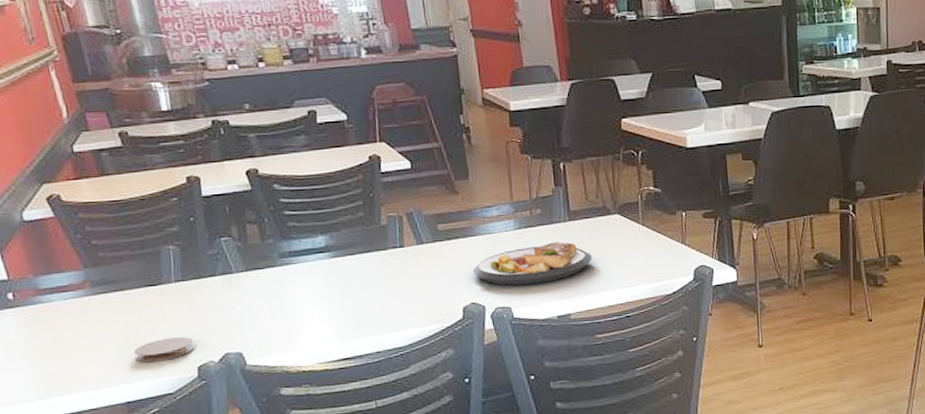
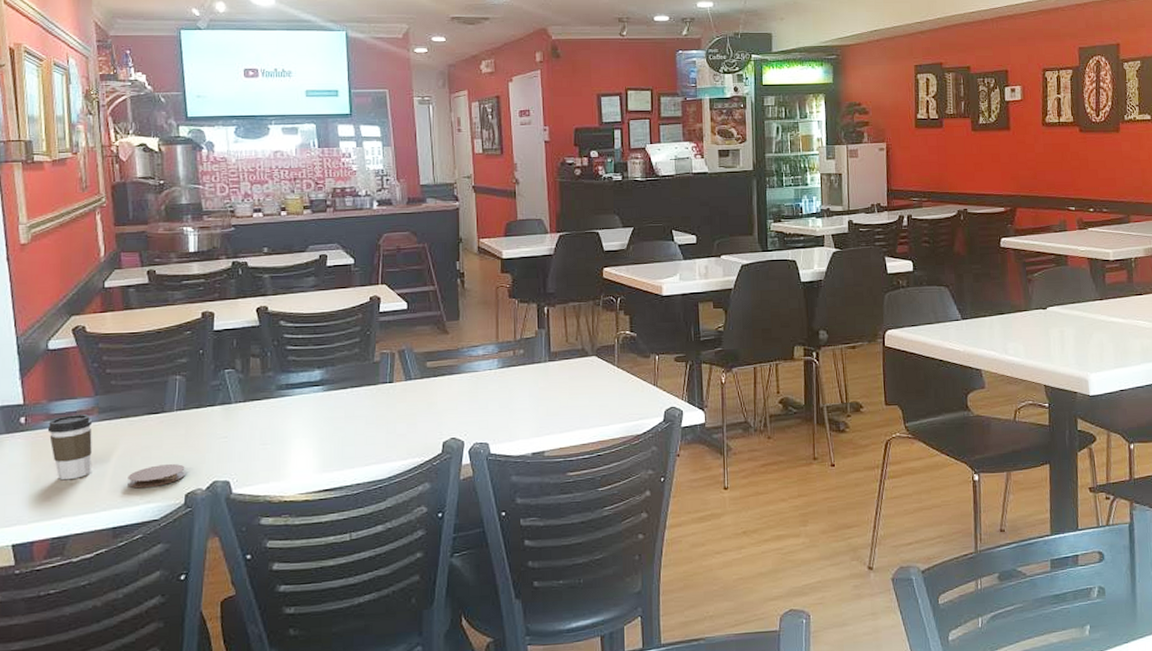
coffee cup: none [38,287,94,357] -> present [47,413,93,480]
plate: present [473,241,593,286] -> none [455,381,569,423]

